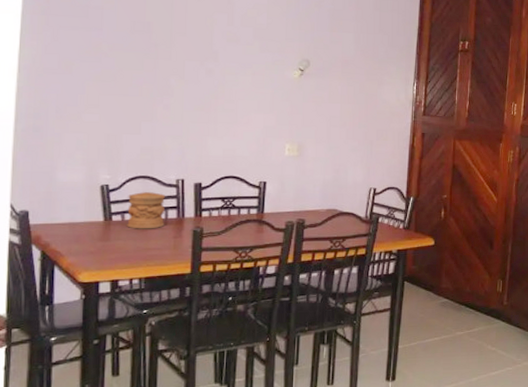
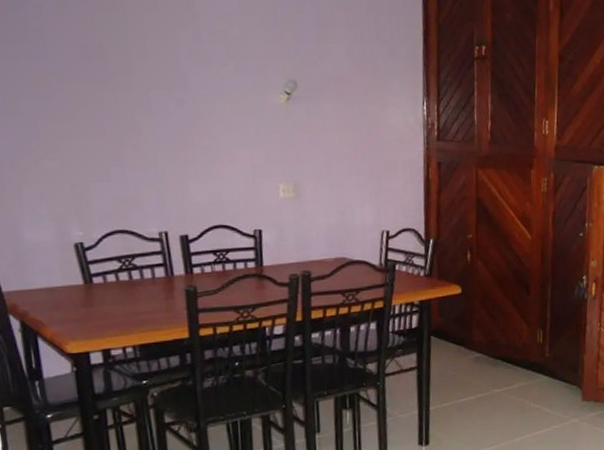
decorative box: present [127,192,166,229] -> none [107,248,153,292]

